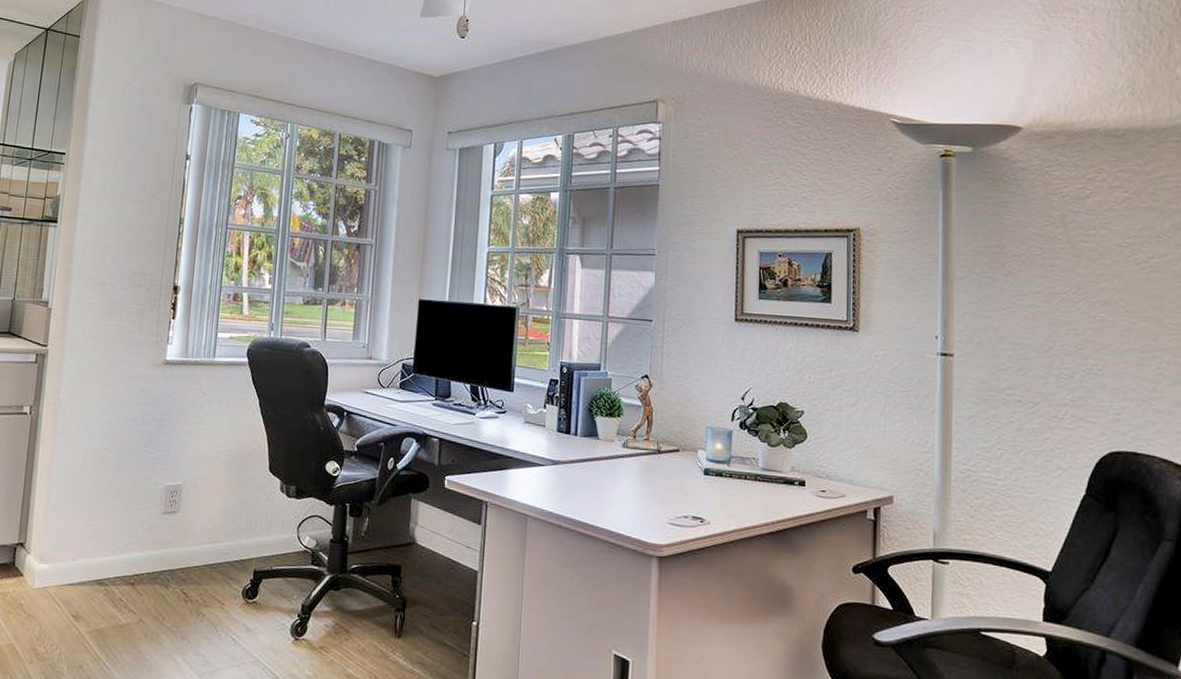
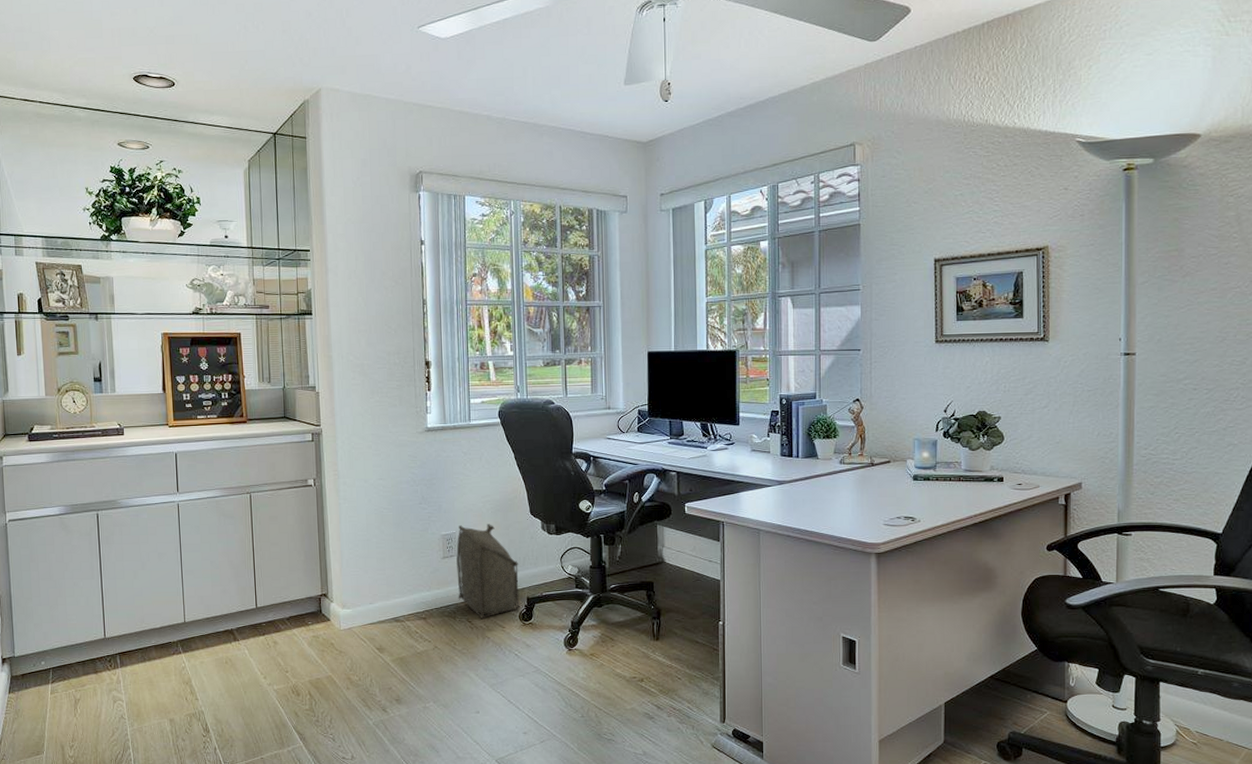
backpack: none [174,476,249,592] -> present [456,524,521,620]

